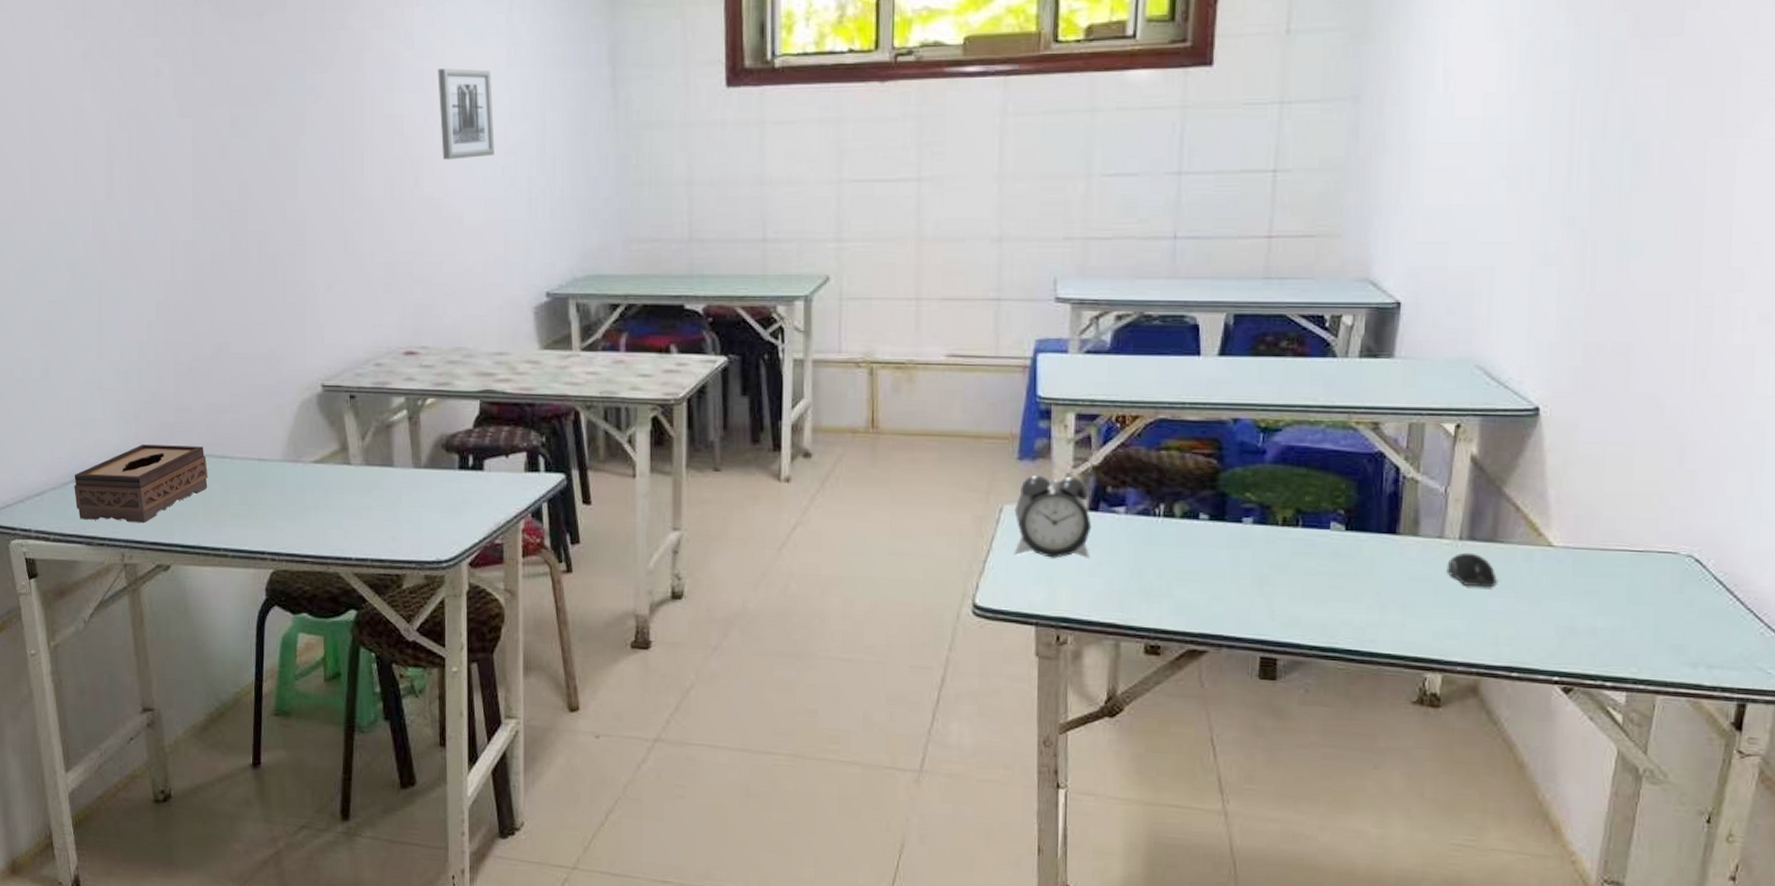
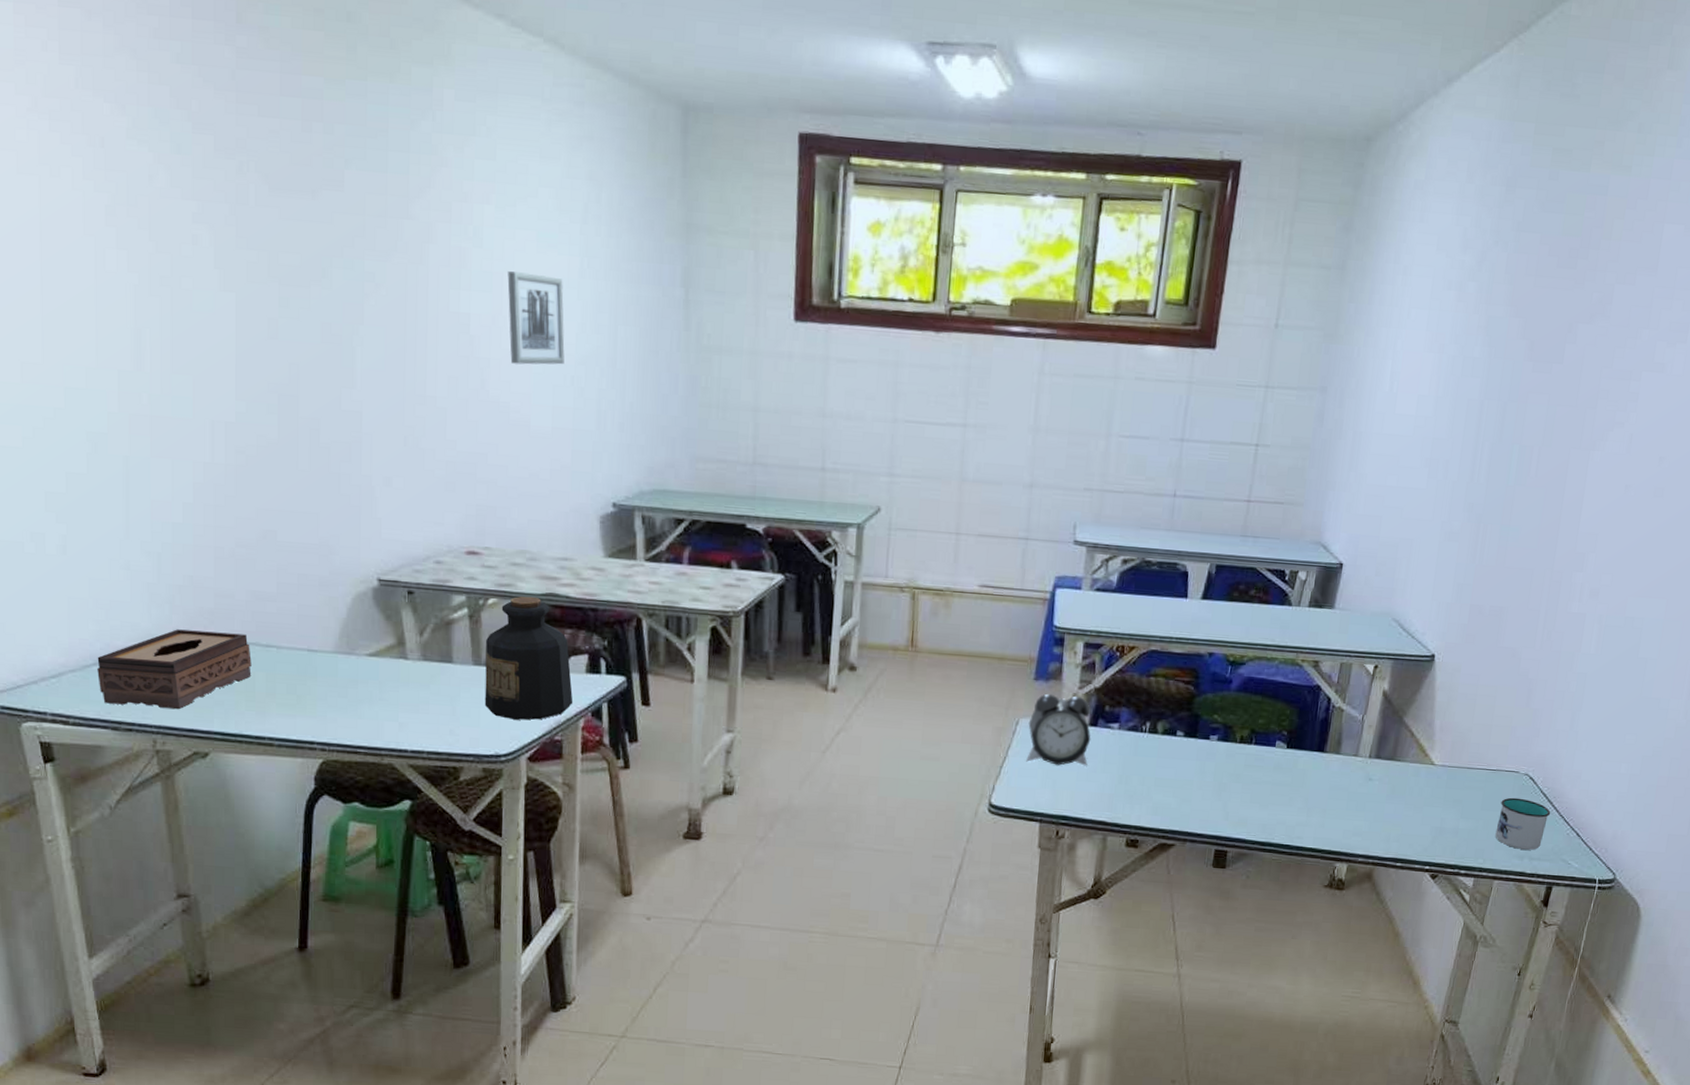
bottle: none [425,394,513,524] -> present [484,596,573,720]
computer mouse: present [1446,552,1497,588] -> none [1357,768,1393,797]
mug: none [1651,586,1733,655] -> present [1495,797,1551,850]

